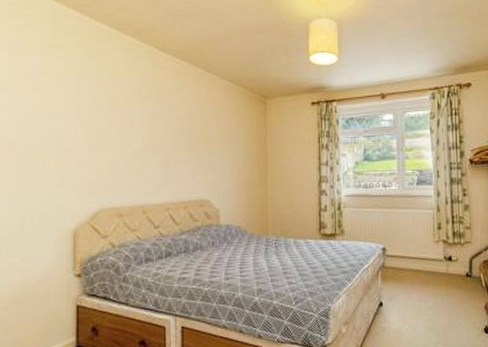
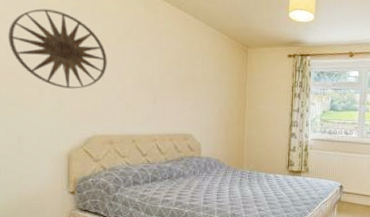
wall art: none [11,76,114,159] -> present [8,8,107,89]

